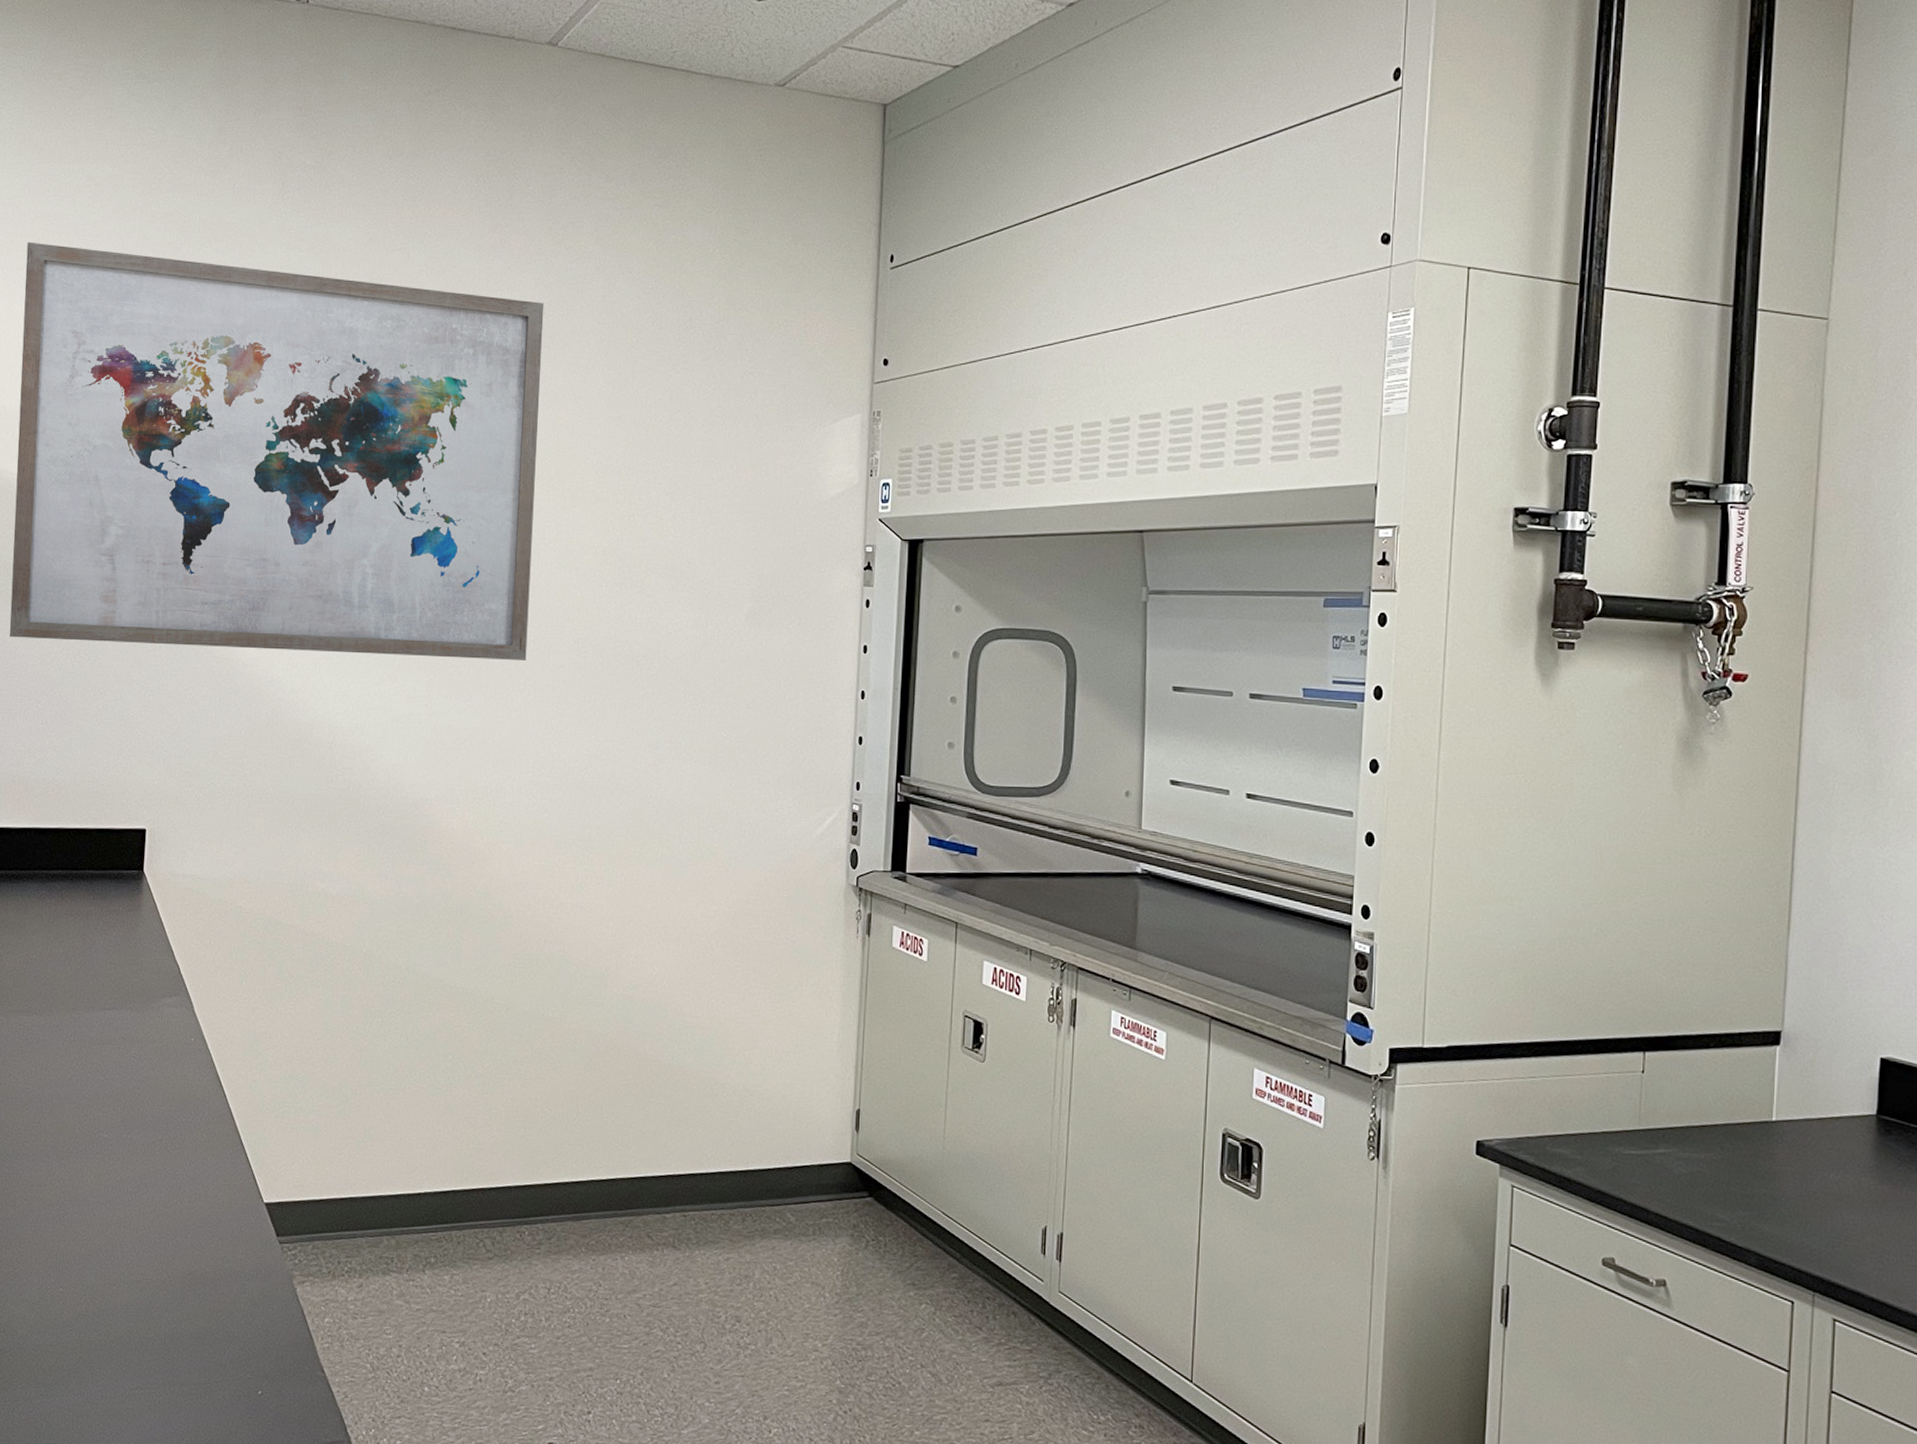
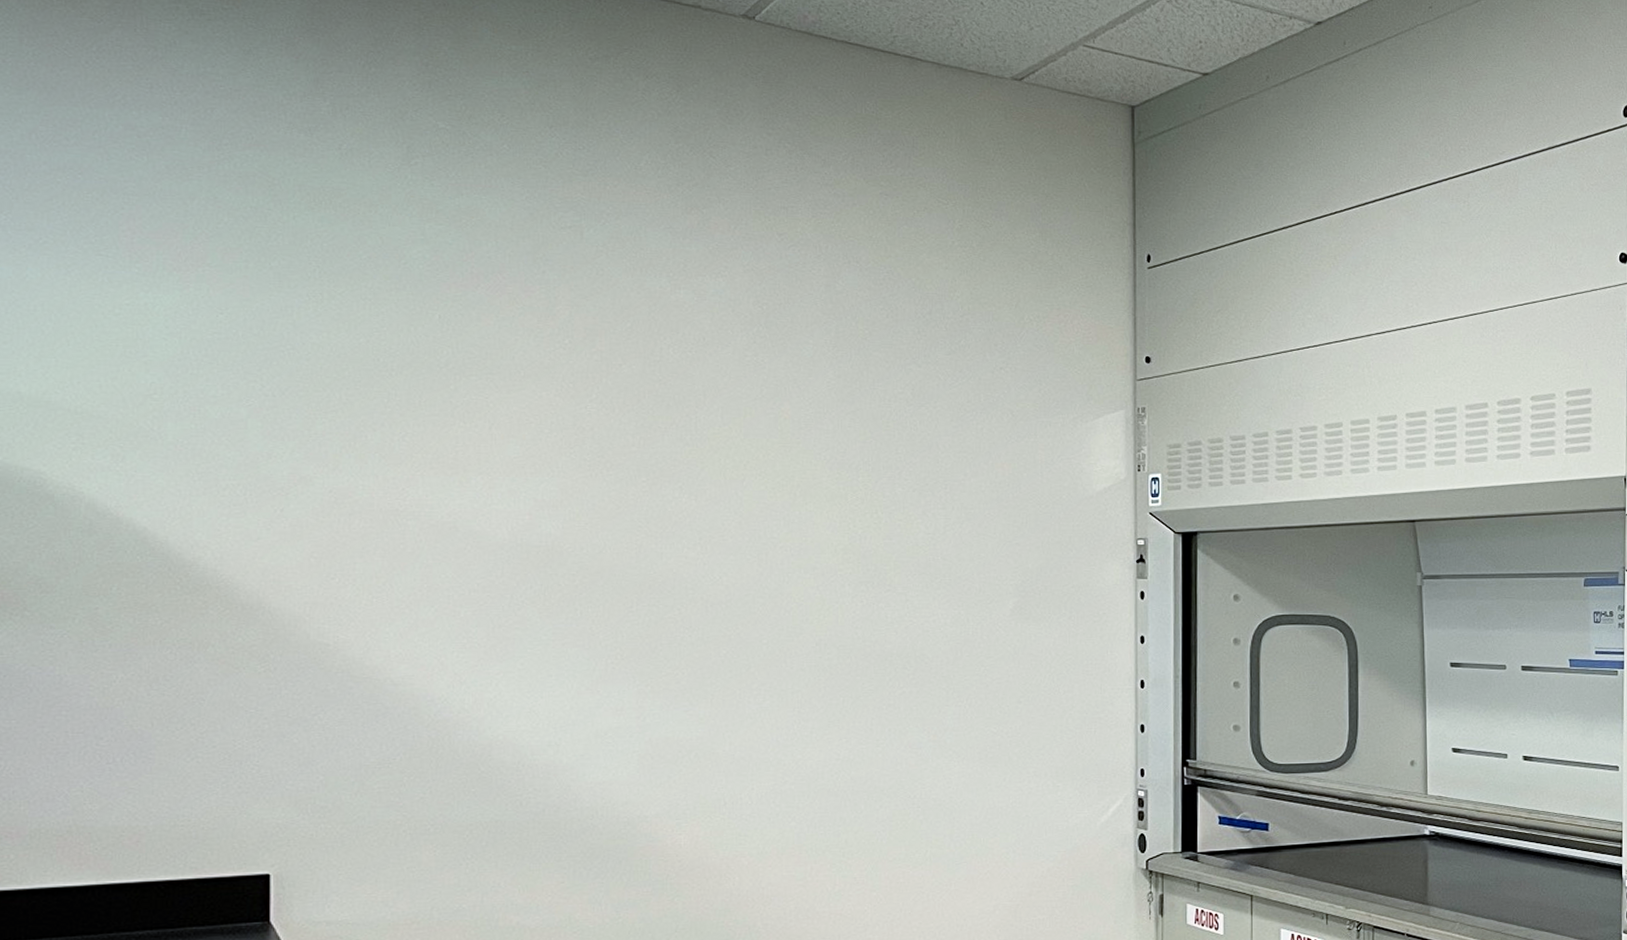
wall art: present [9,242,544,660] -> none [39,198,759,666]

